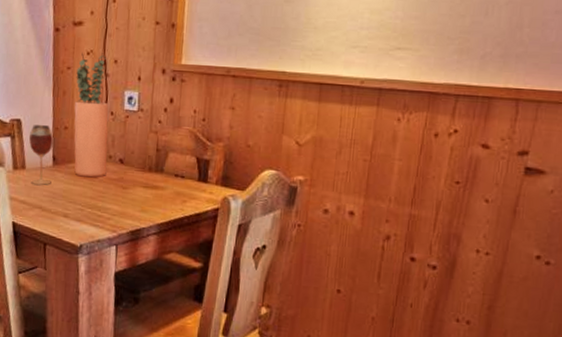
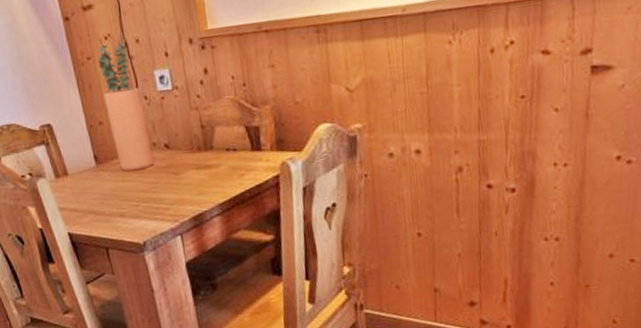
wineglass: present [29,124,54,186] -> none [64,124,99,190]

